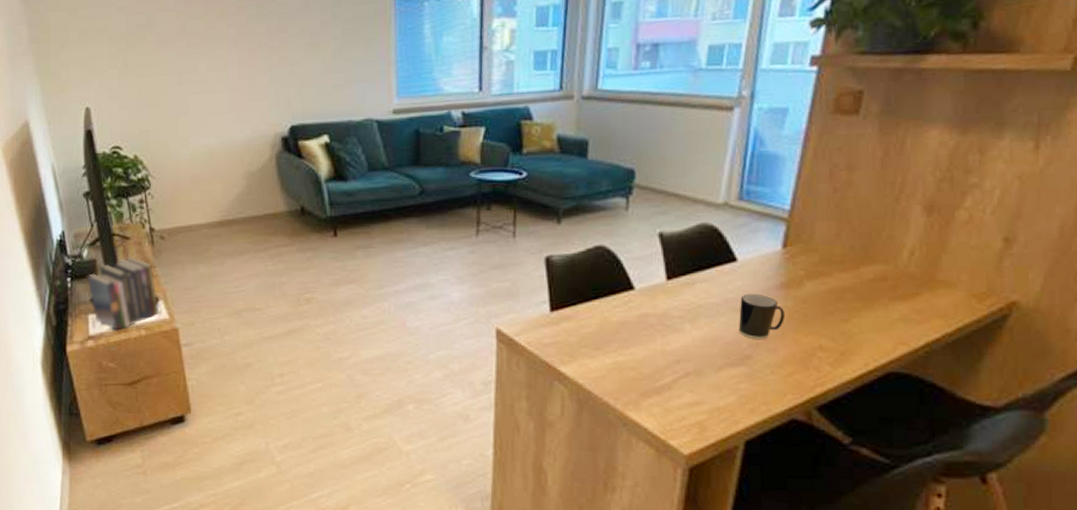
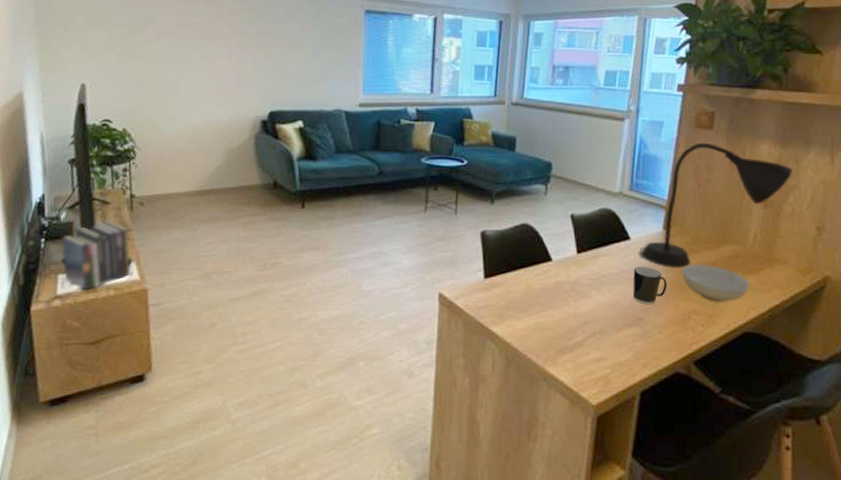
desk lamp: none [749,132,976,294] -> present [639,142,794,267]
bowl: none [805,290,901,336] -> present [681,265,751,302]

